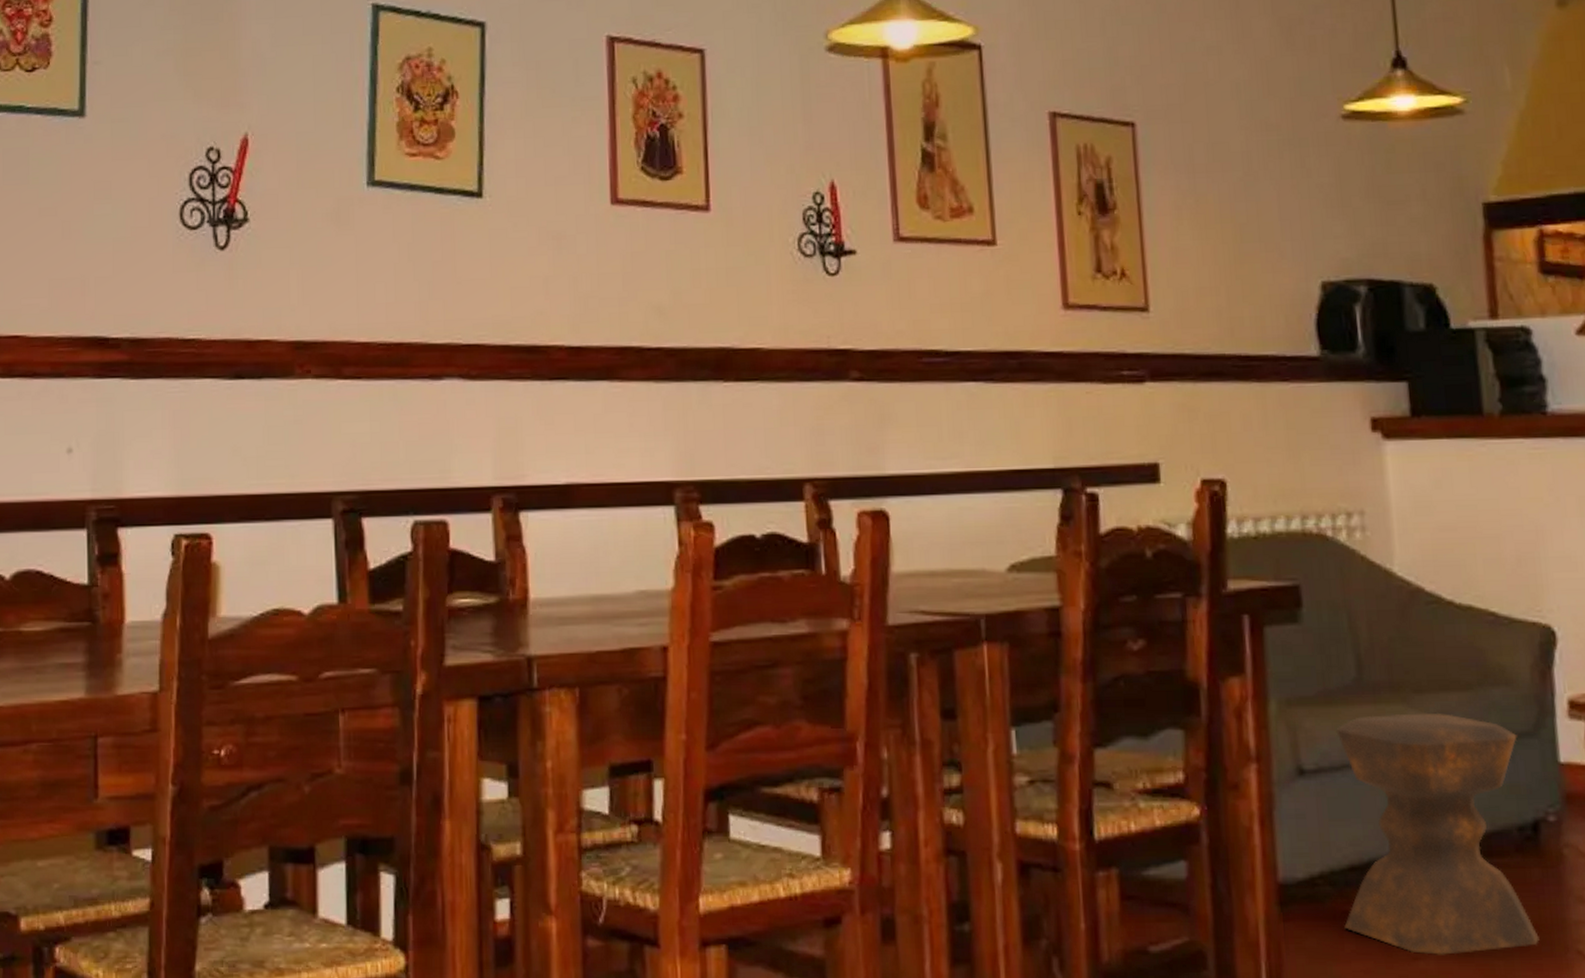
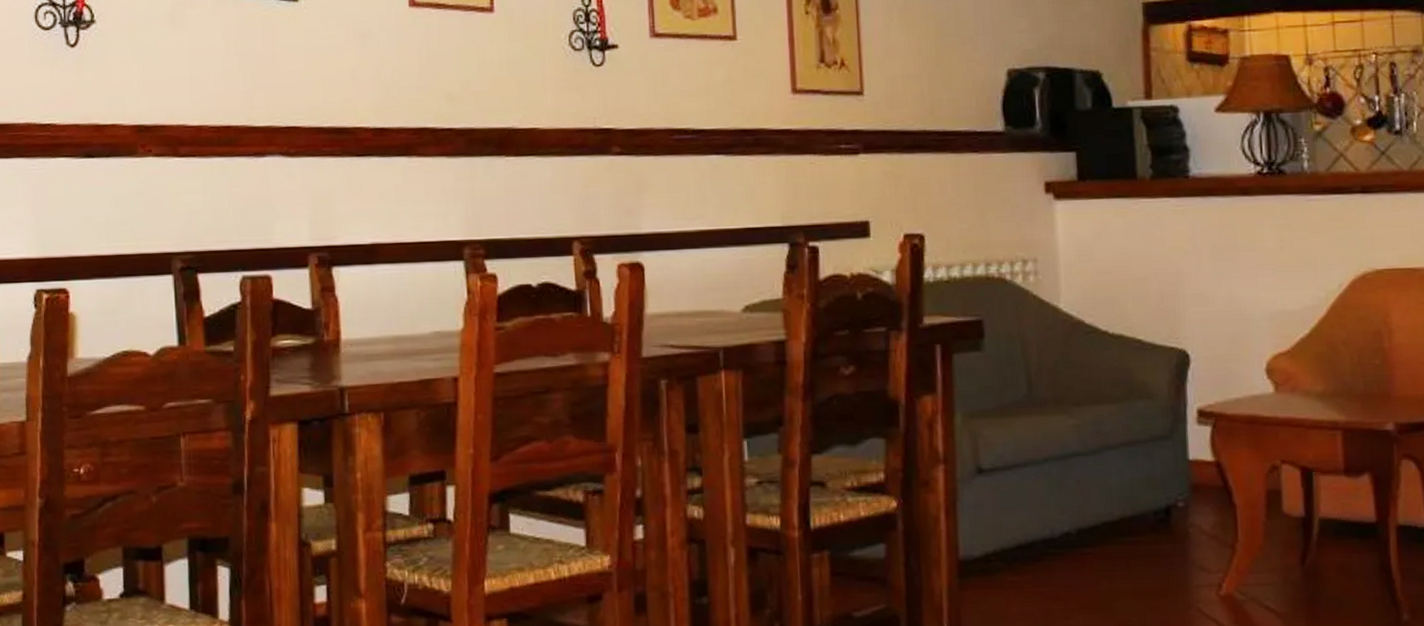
stool: present [1336,712,1539,955] -> none [1009,421,1167,614]

